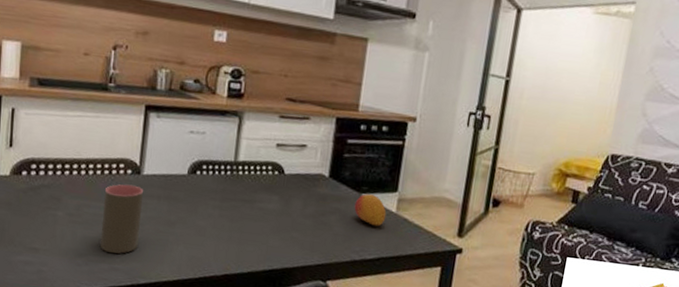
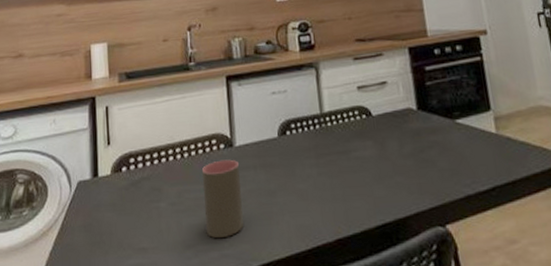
fruit: present [354,194,387,227] -> none [451,118,488,152]

